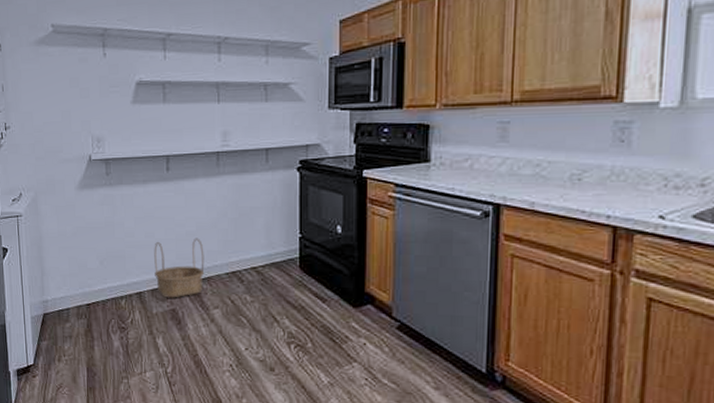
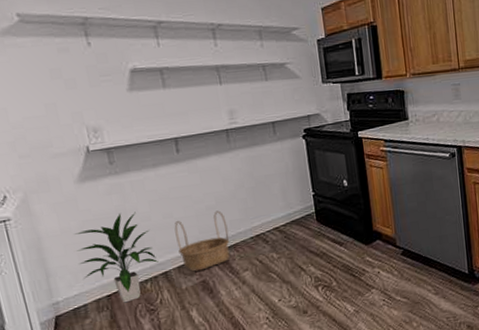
indoor plant: none [68,225,136,315] -> present [74,212,160,303]

